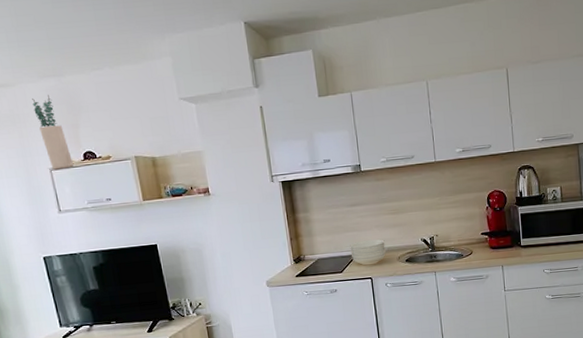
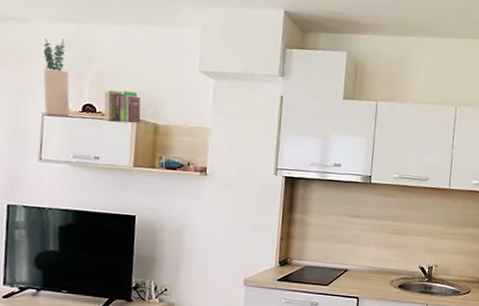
books: none [98,131,138,164] -> present [103,90,141,123]
bowl: present [350,239,386,266] -> none [341,256,380,284]

